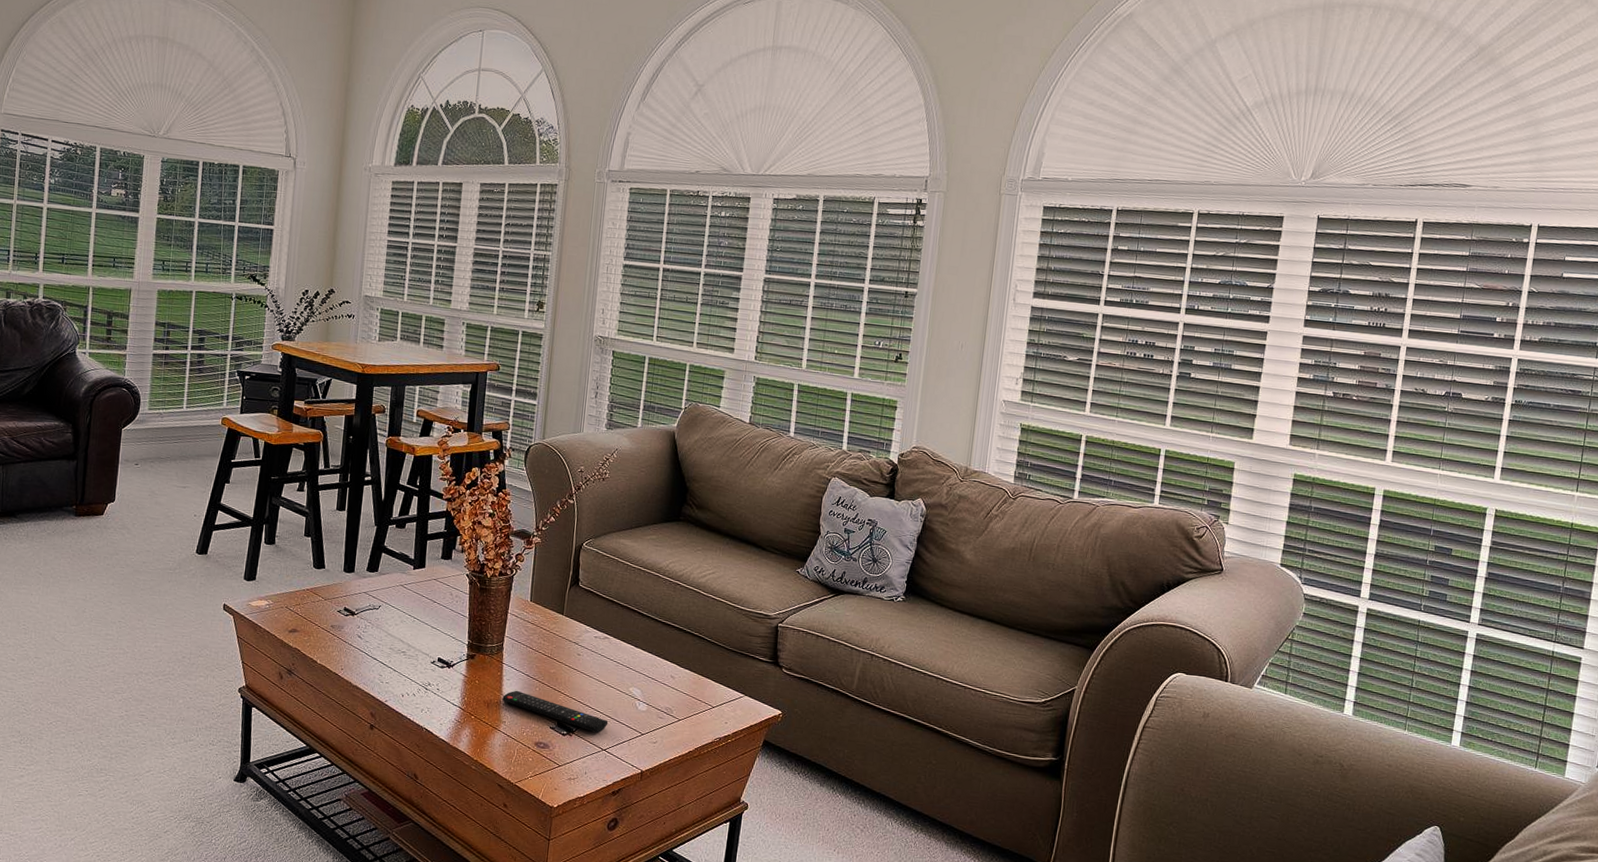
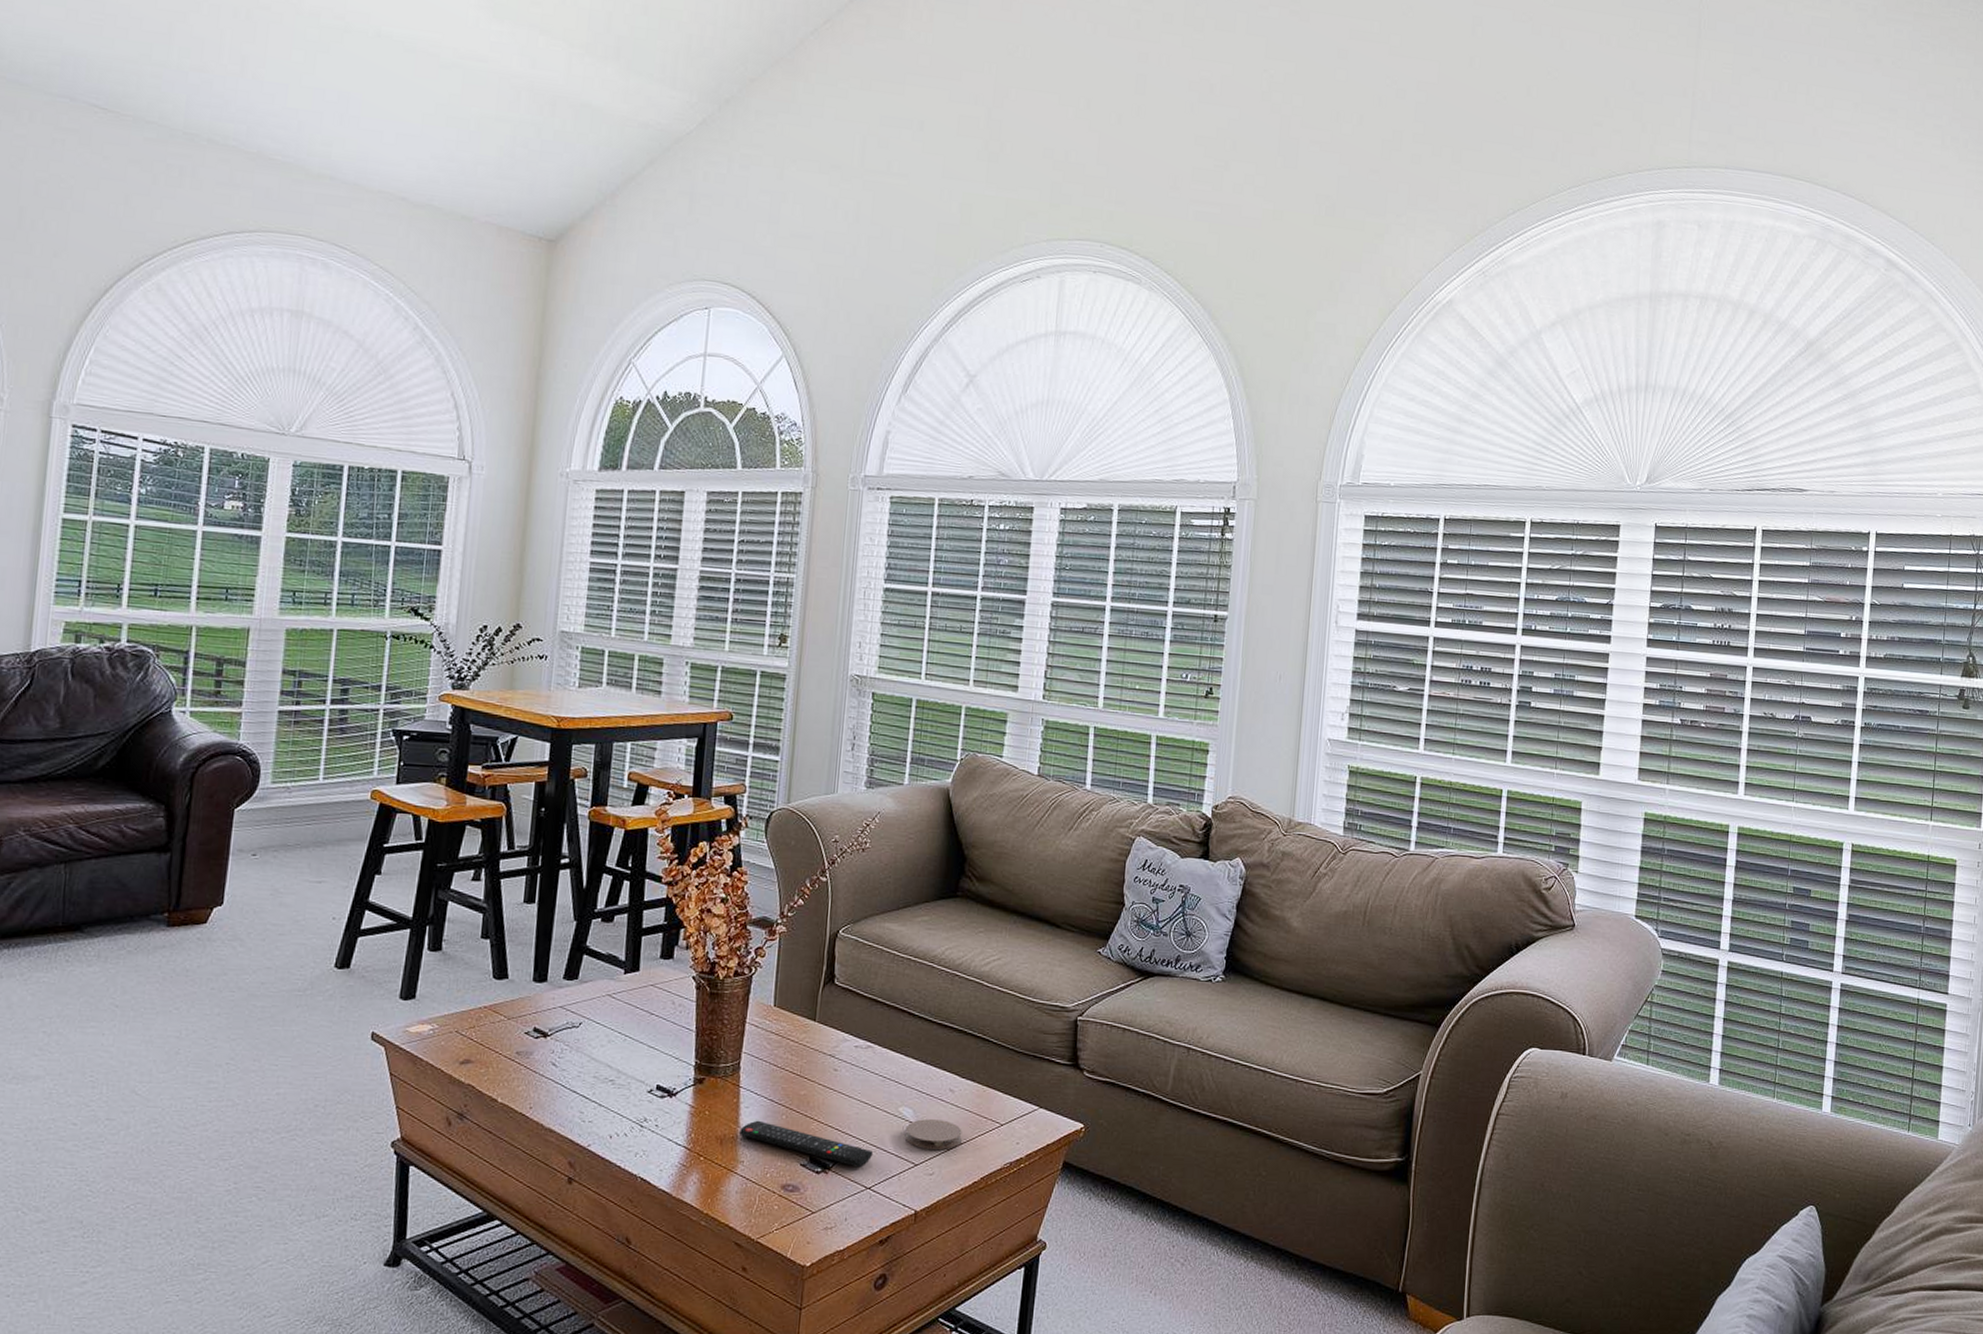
coaster: none [634,698,681,724] -> present [904,1119,962,1150]

